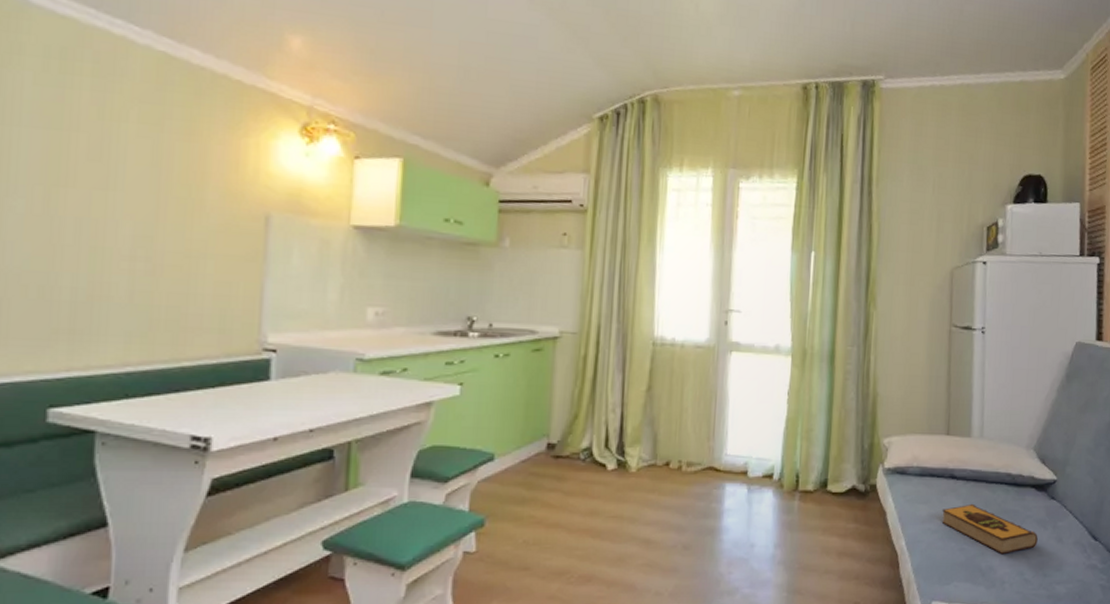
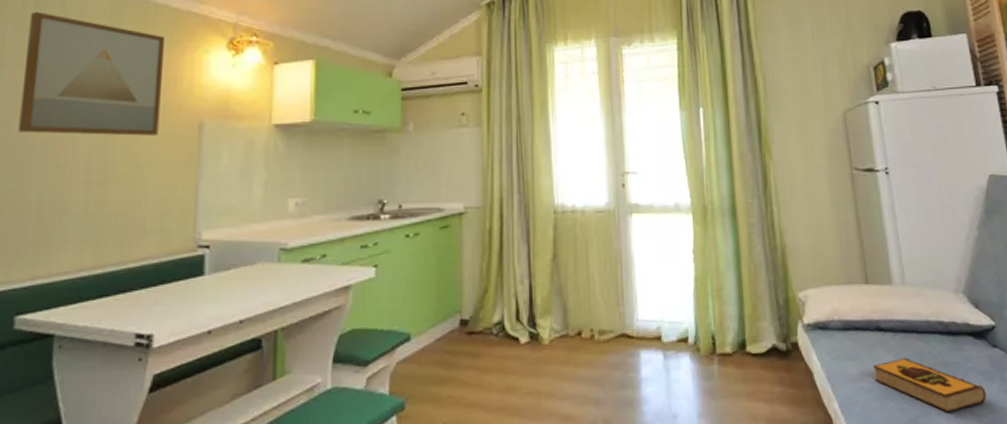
wall art: none [44,65,225,225] -> present [18,12,166,136]

